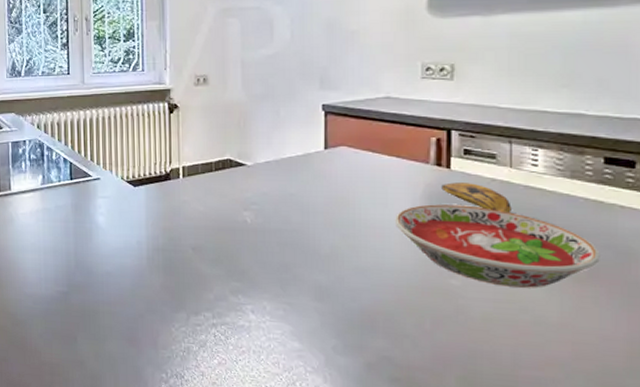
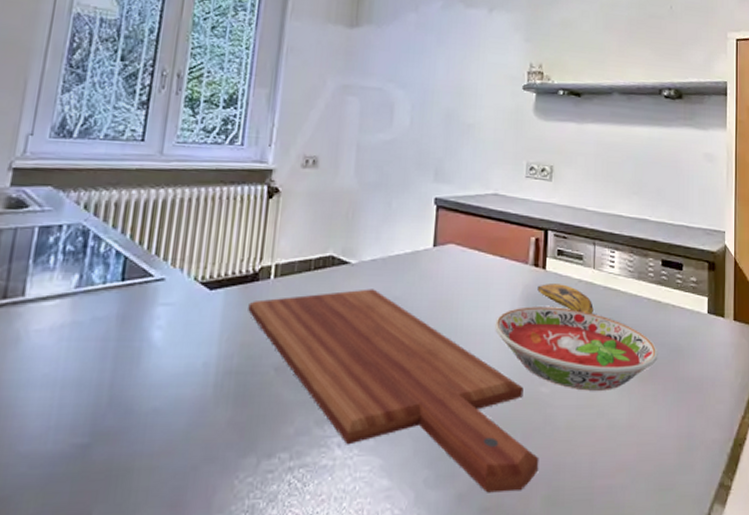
cutting board: none [165,186,452,369] -> present [248,289,539,493]

